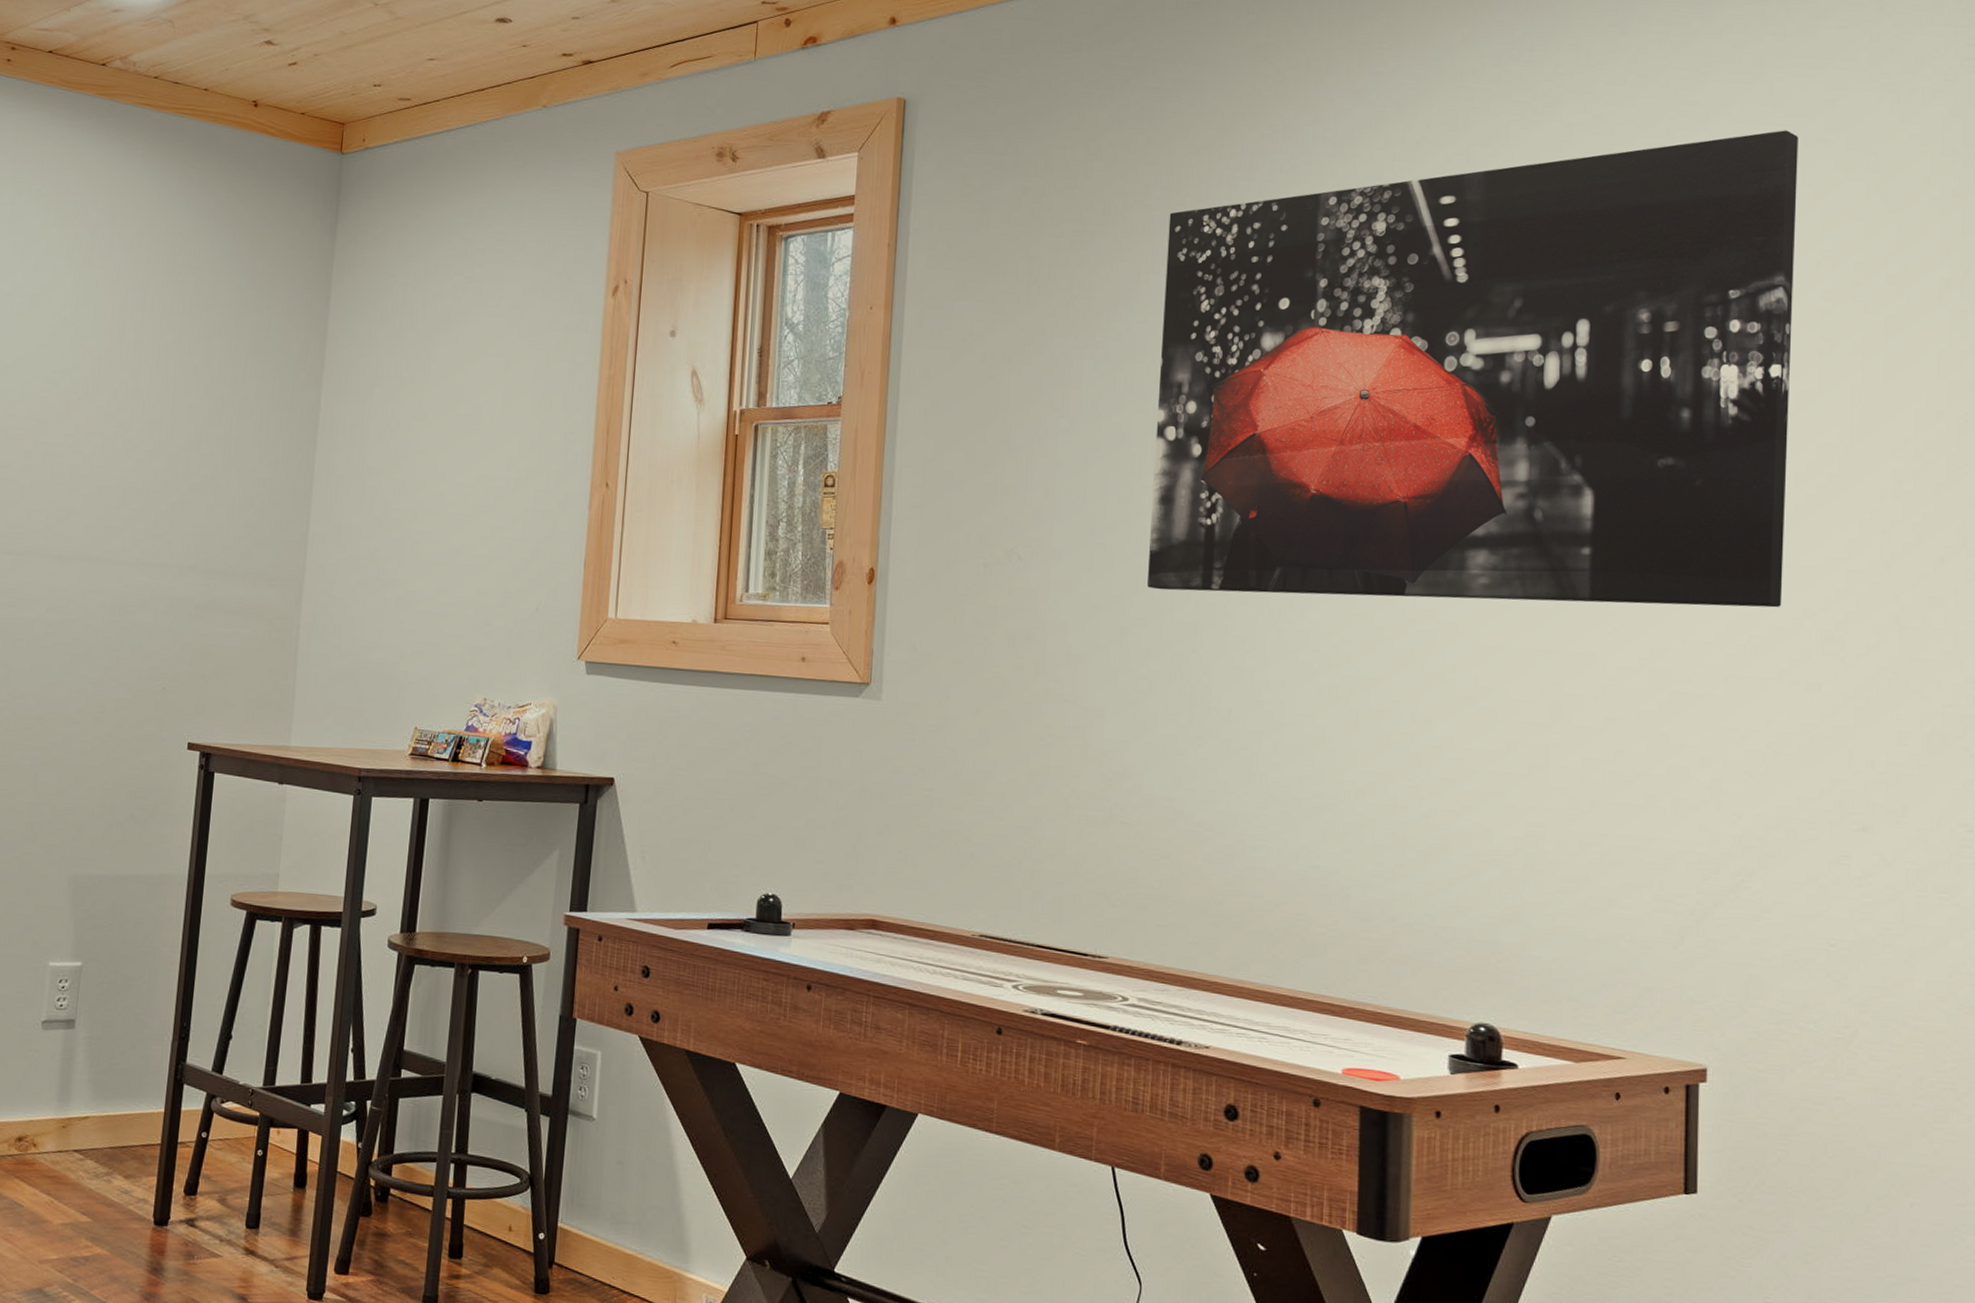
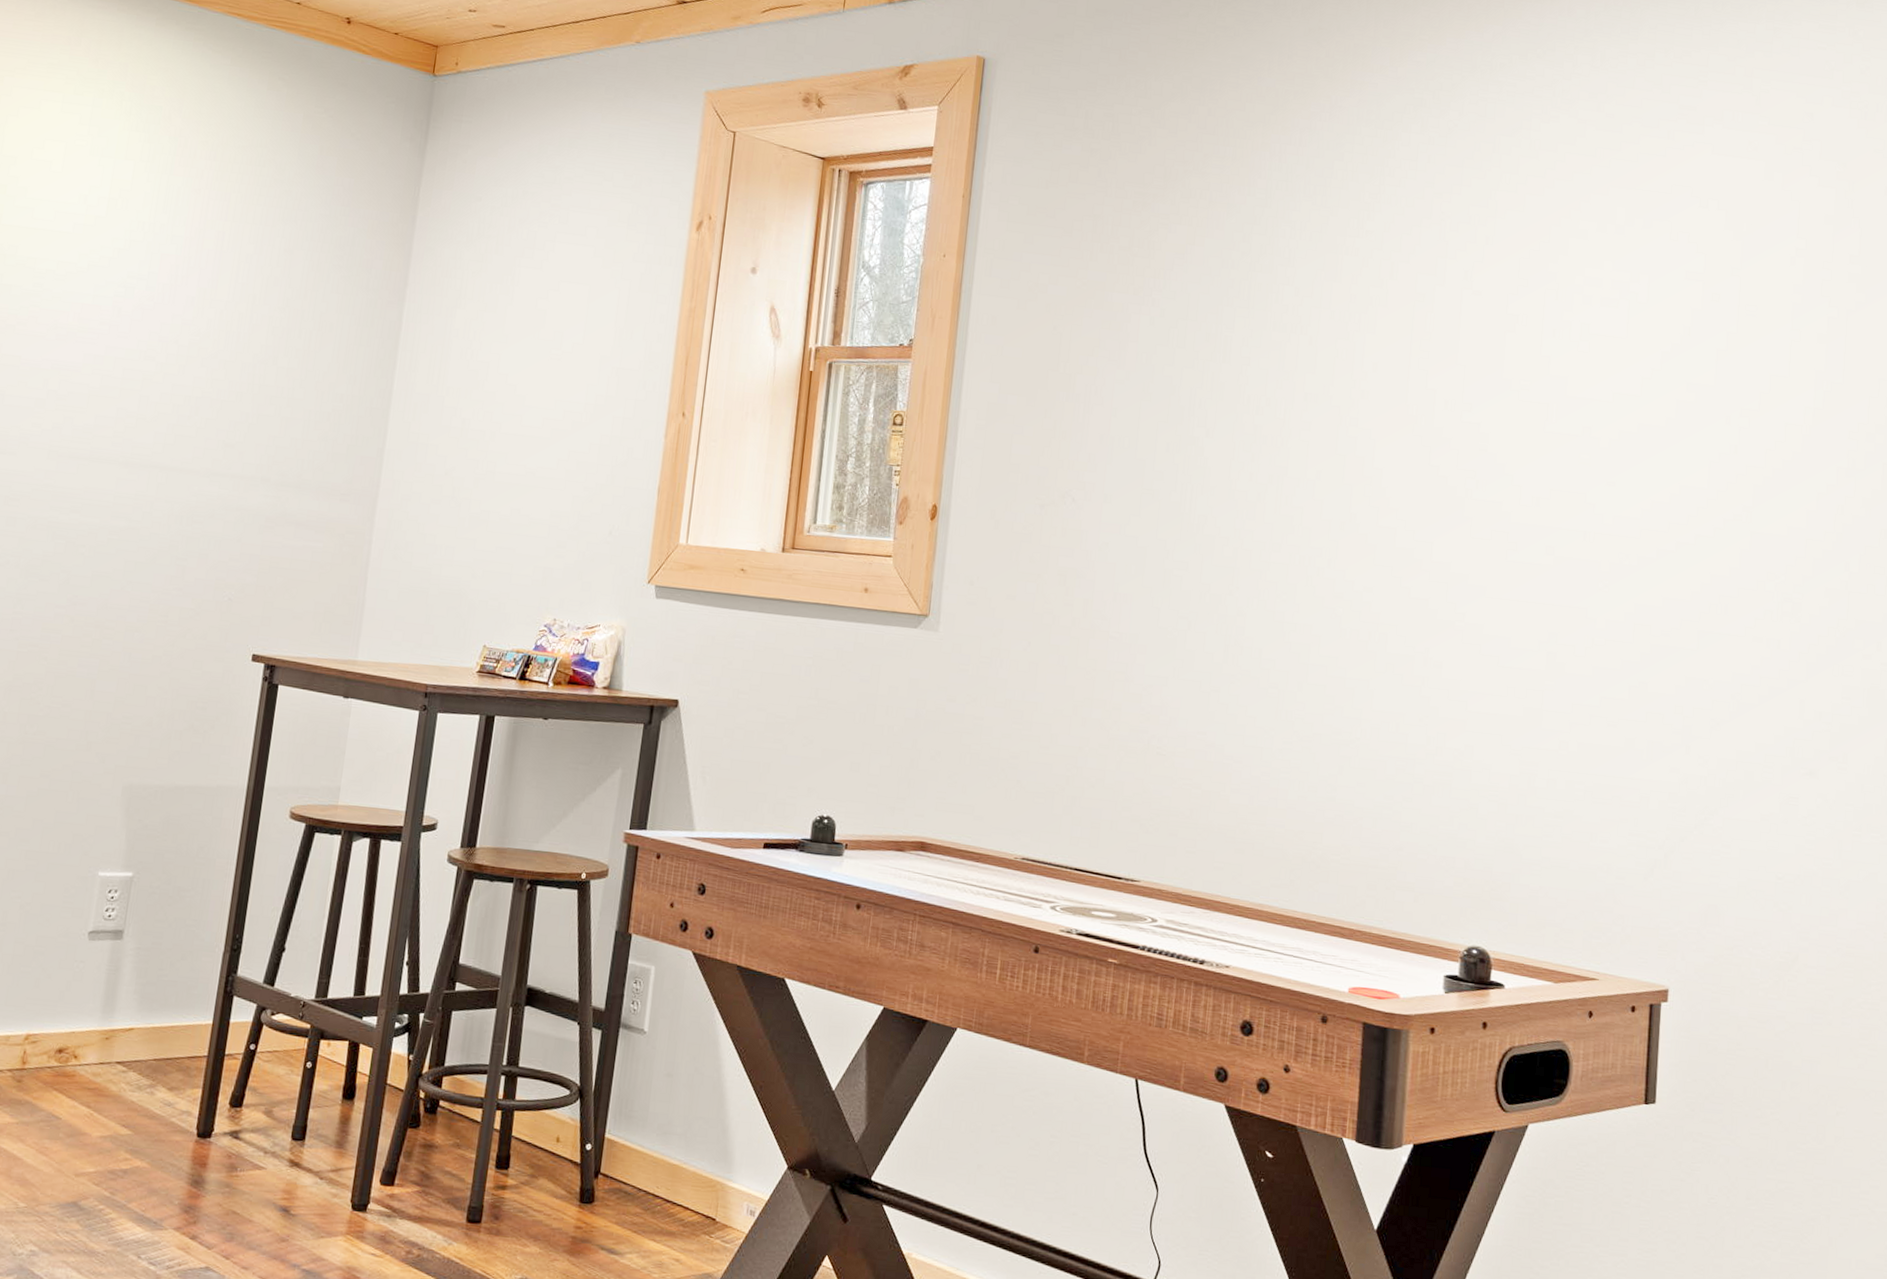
wall art: present [1147,130,1799,608] -> none [1190,137,1780,571]

